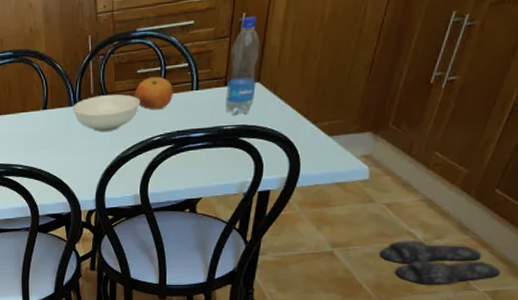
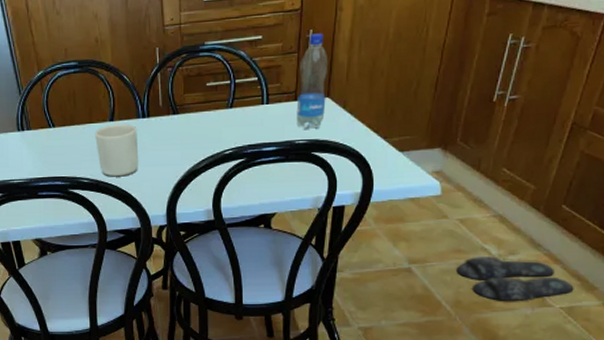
mug: none [29,111,69,164] -> present [95,123,138,177]
bowl: present [73,94,141,132] -> none [141,107,211,144]
fruit: present [134,76,173,110] -> none [204,89,243,124]

